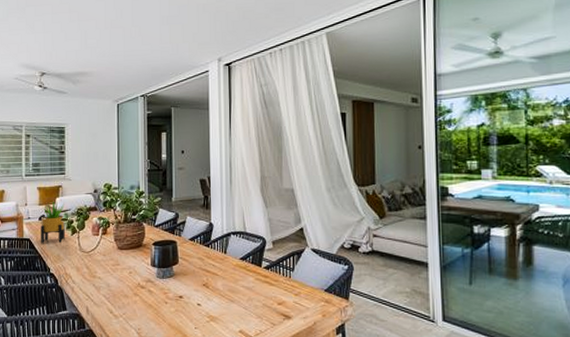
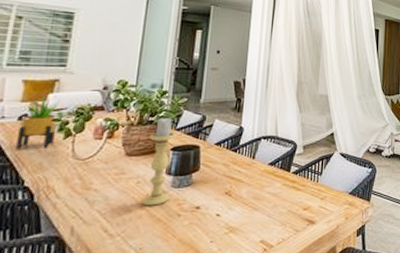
candle holder: none [135,215,157,293] -> present [141,117,177,206]

